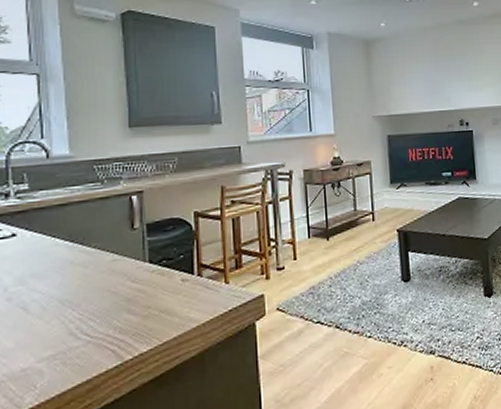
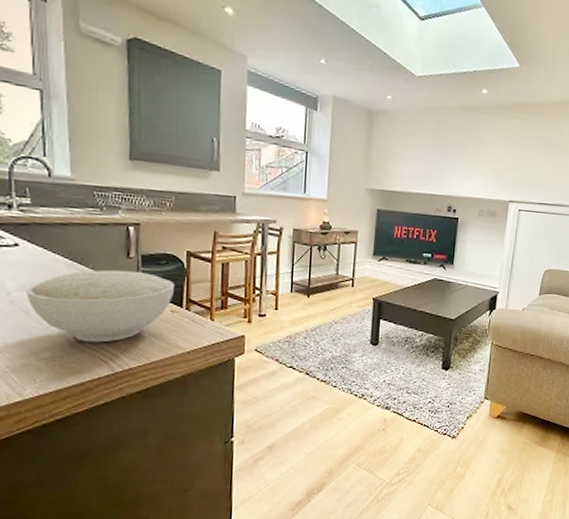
bowl: none [25,242,183,332] -> present [26,269,174,343]

